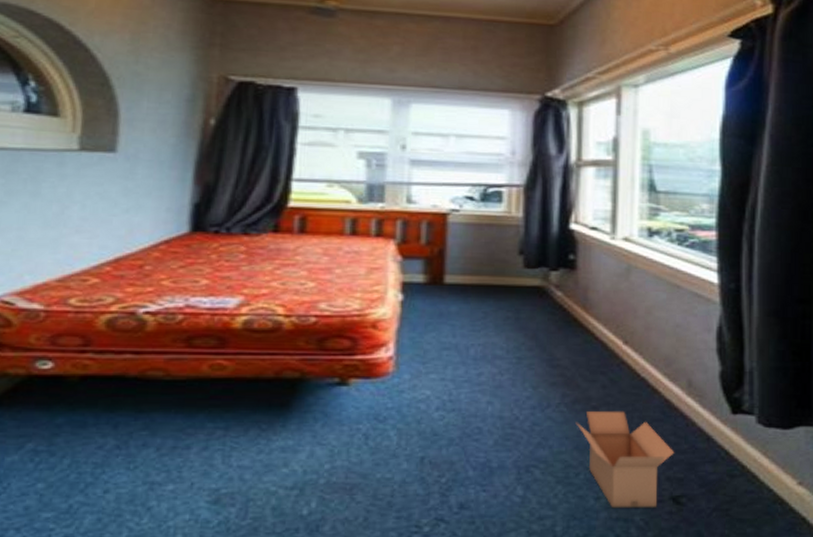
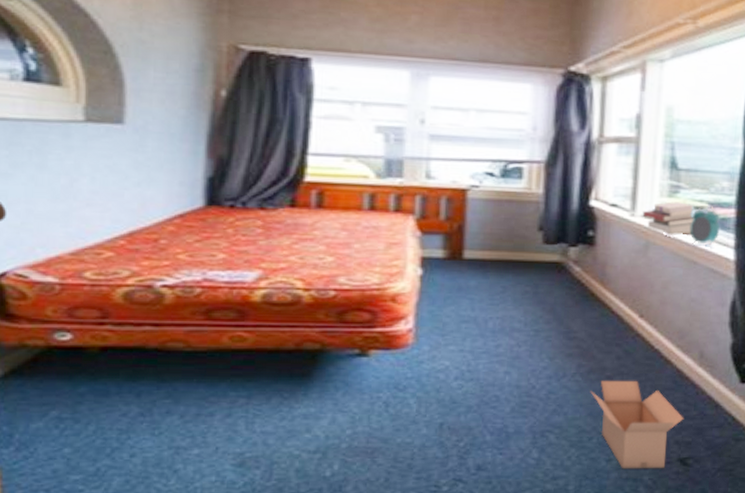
books: none [623,224,675,259] -> present [642,201,694,236]
alarm clock: none [671,228,701,271] -> present [689,205,719,248]

